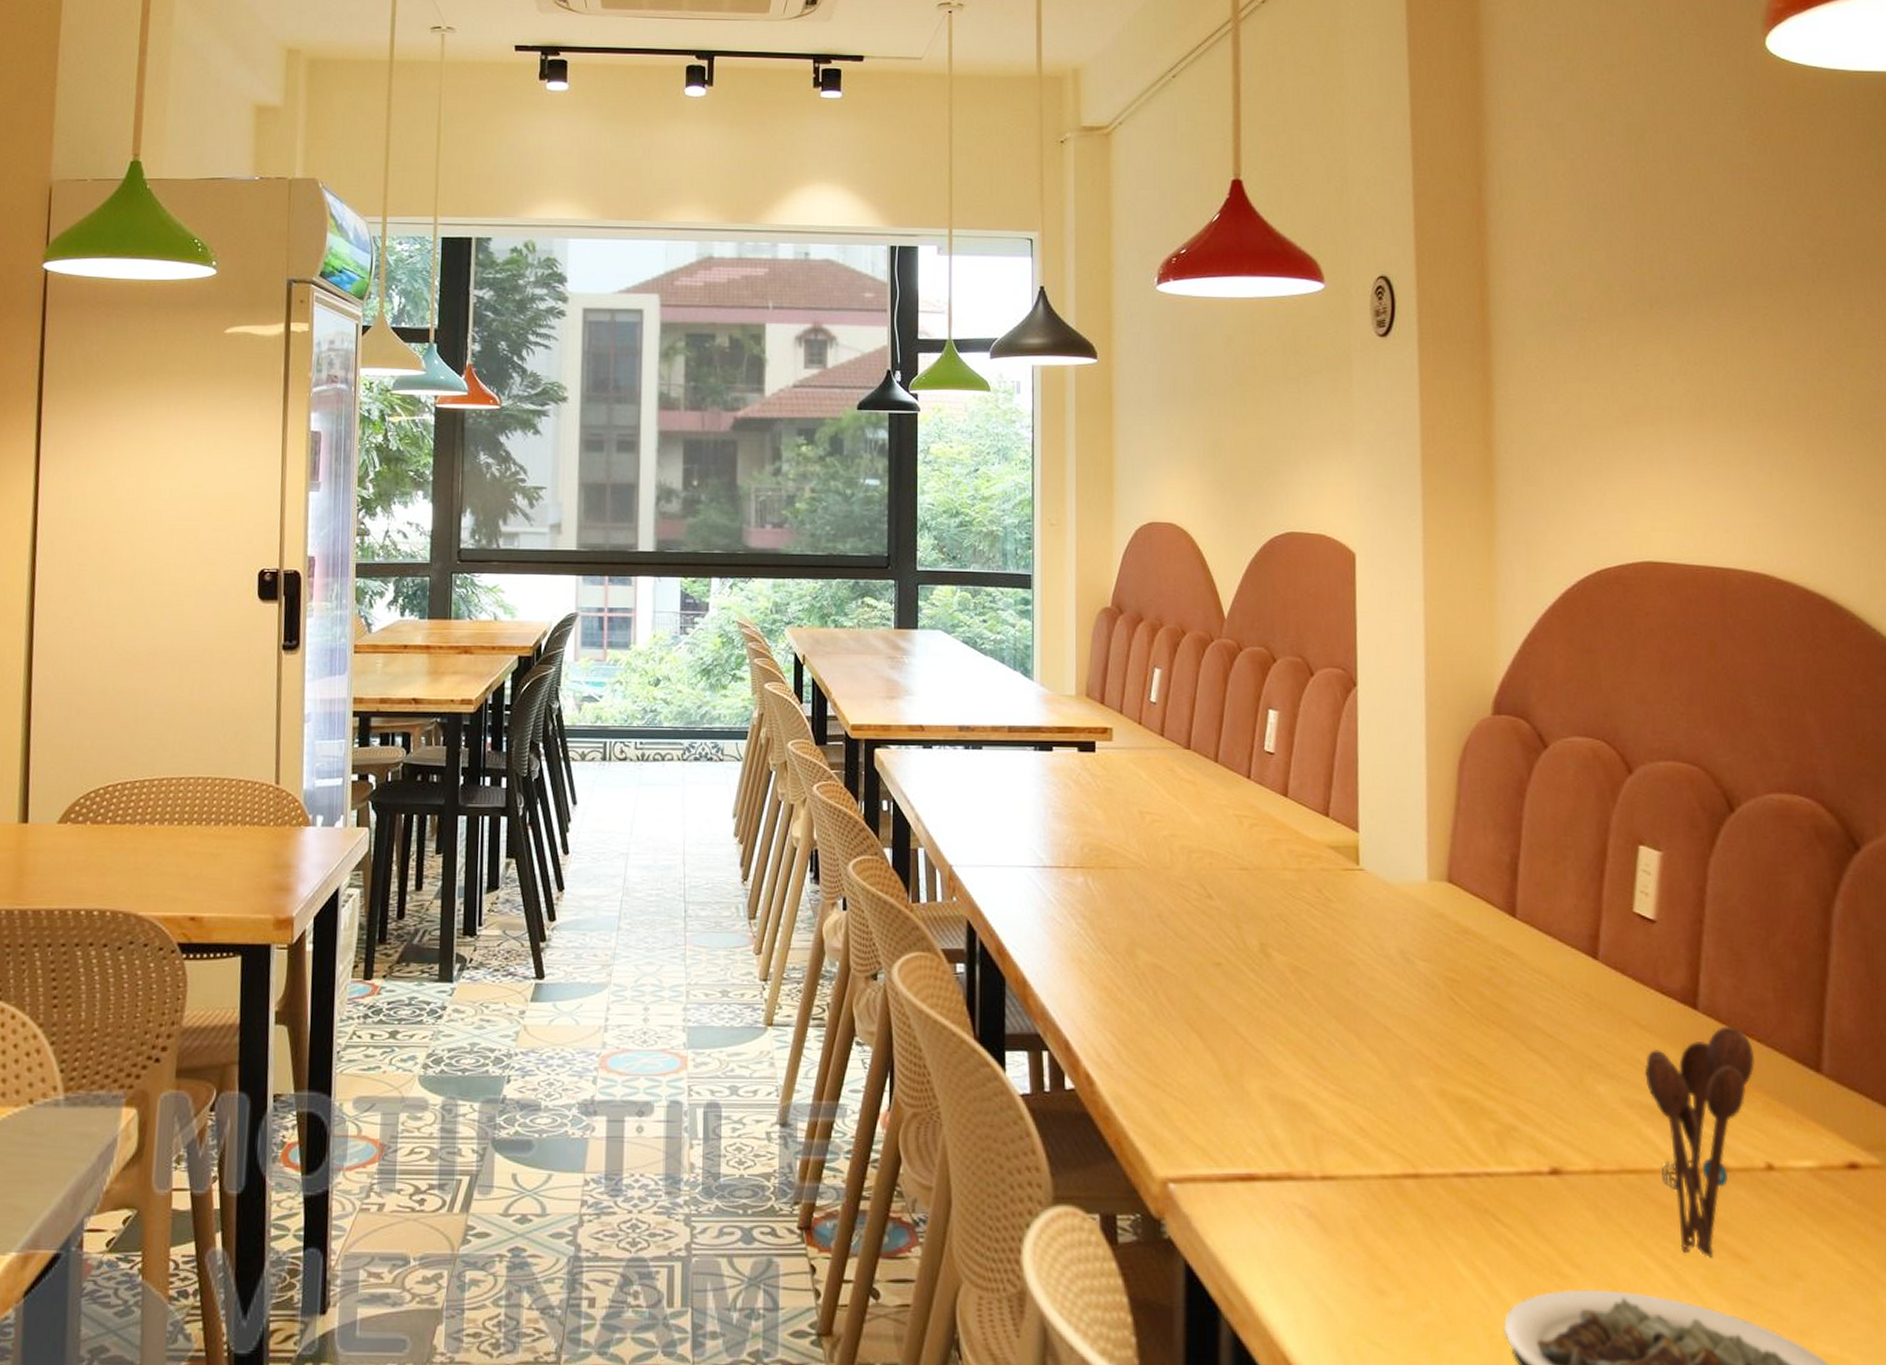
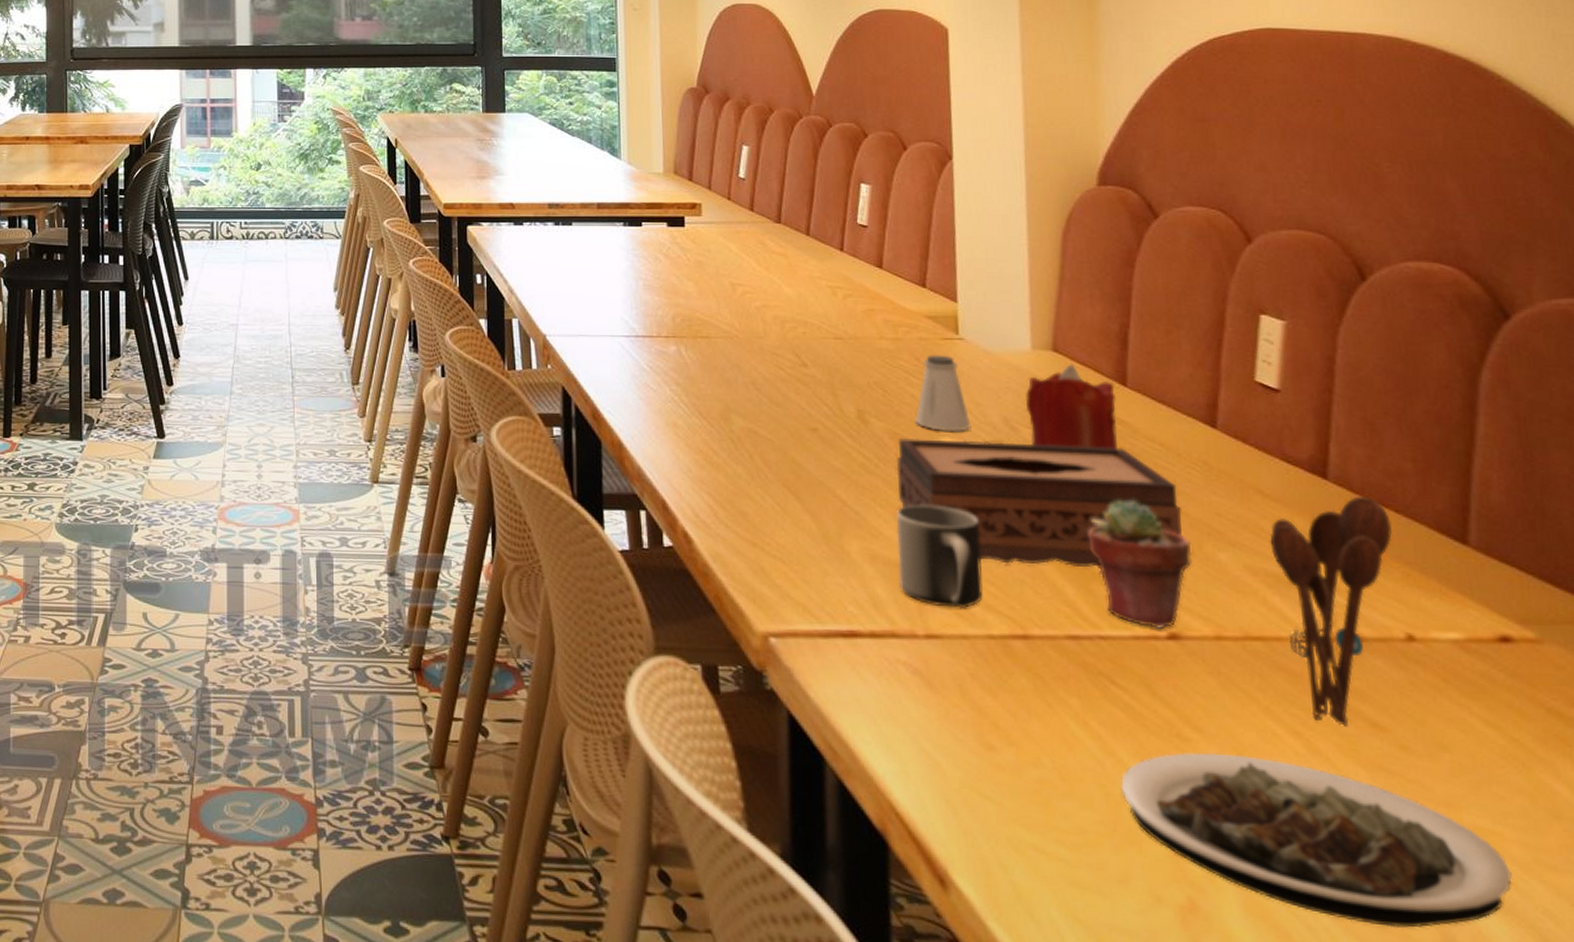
mug: none [1295,1041,1377,1149] -> present [896,504,983,609]
tissue box: none [1296,972,1565,1105] -> present [896,438,1182,570]
saltshaker: none [1316,886,1369,965] -> present [915,354,971,431]
candle: none [1420,895,1506,982] -> present [1025,364,1117,449]
potted succulent: none [1477,1033,1574,1165] -> present [1087,500,1193,630]

